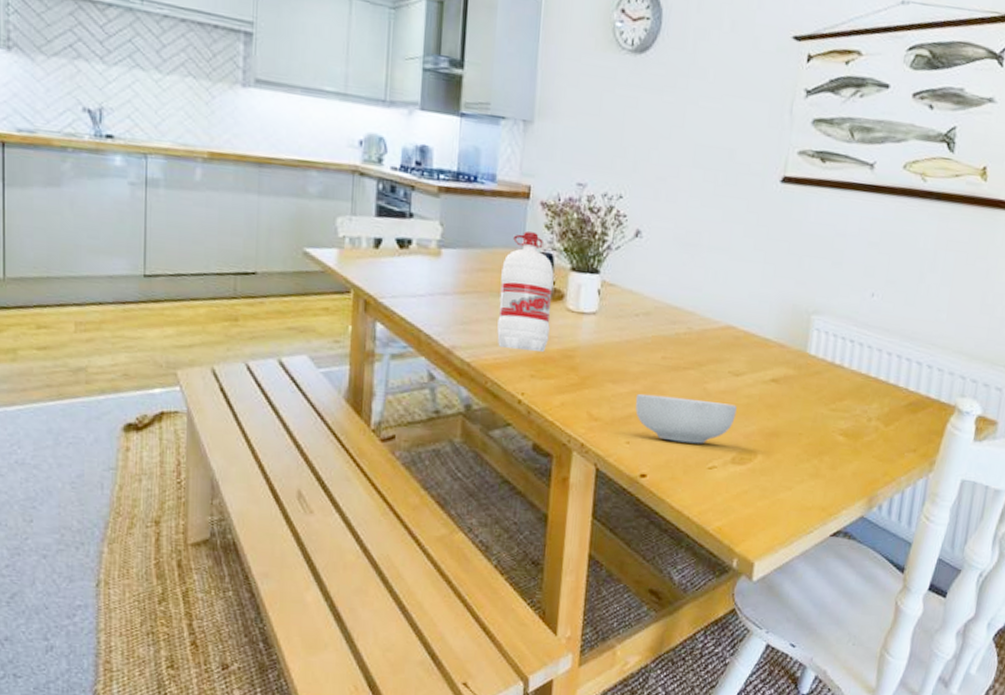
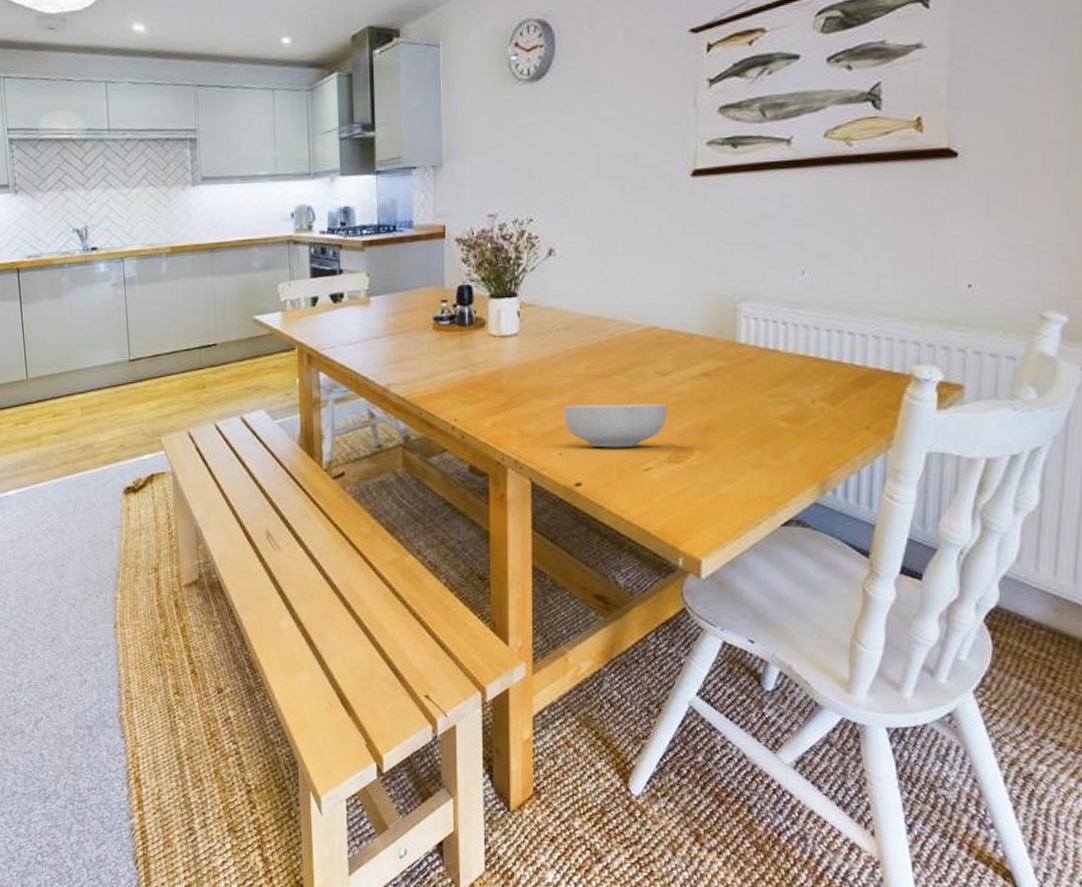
water bottle: present [497,231,554,352] -> none [426,268,475,379]

